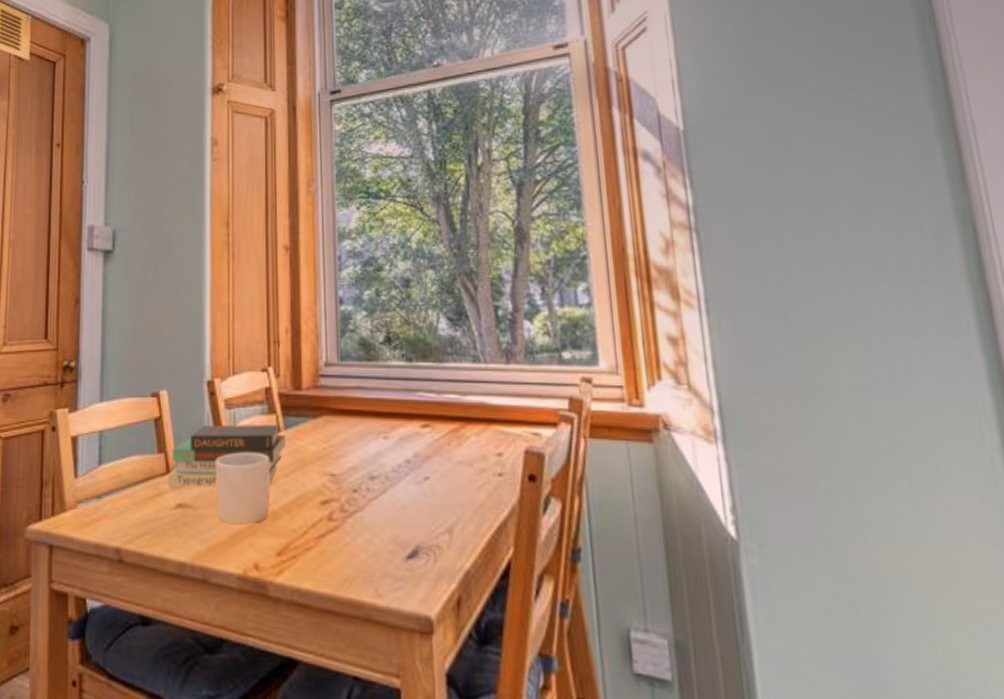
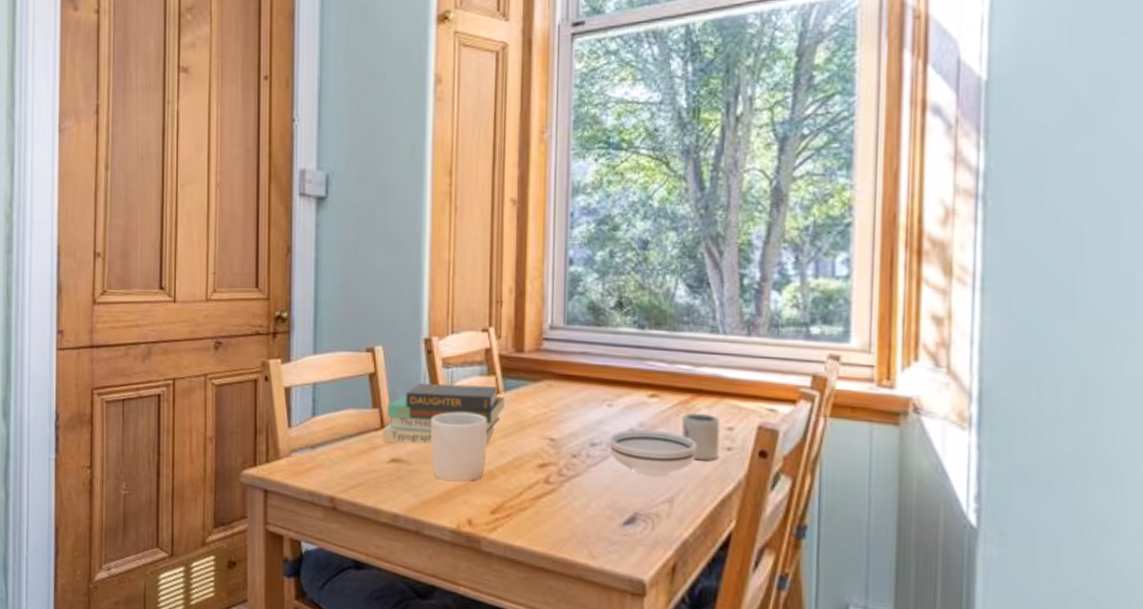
bowl: none [387,459,471,507] -> present [609,429,698,477]
cup: none [454,440,491,488] -> present [682,412,720,461]

